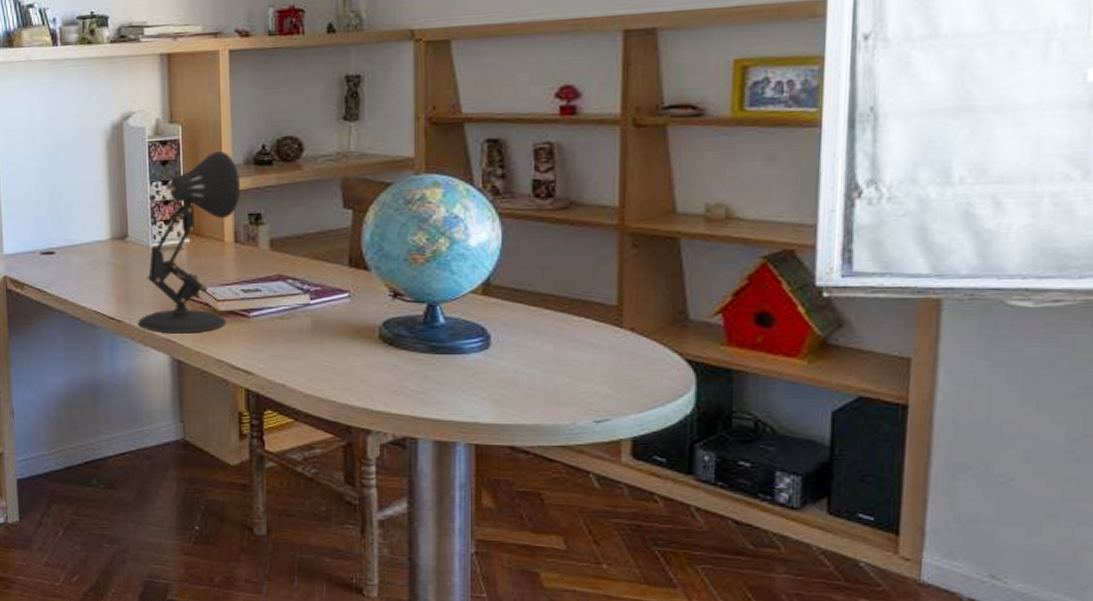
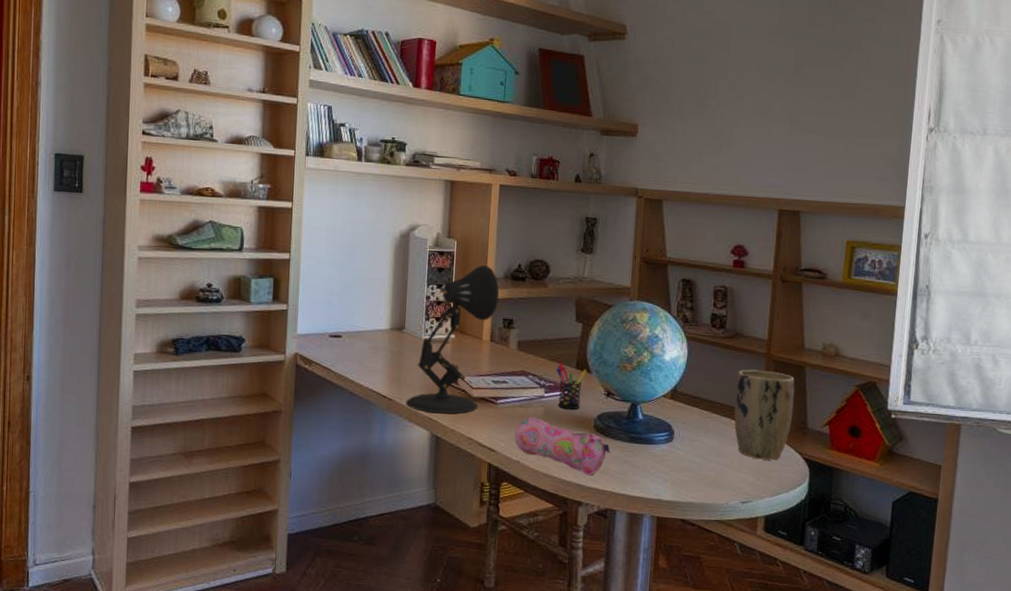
pencil case: none [276,329,404,398] -> present [515,416,611,476]
pen holder: none [322,260,364,317] -> present [556,362,587,410]
plant pot: none [575,247,666,365] -> present [734,369,795,460]

